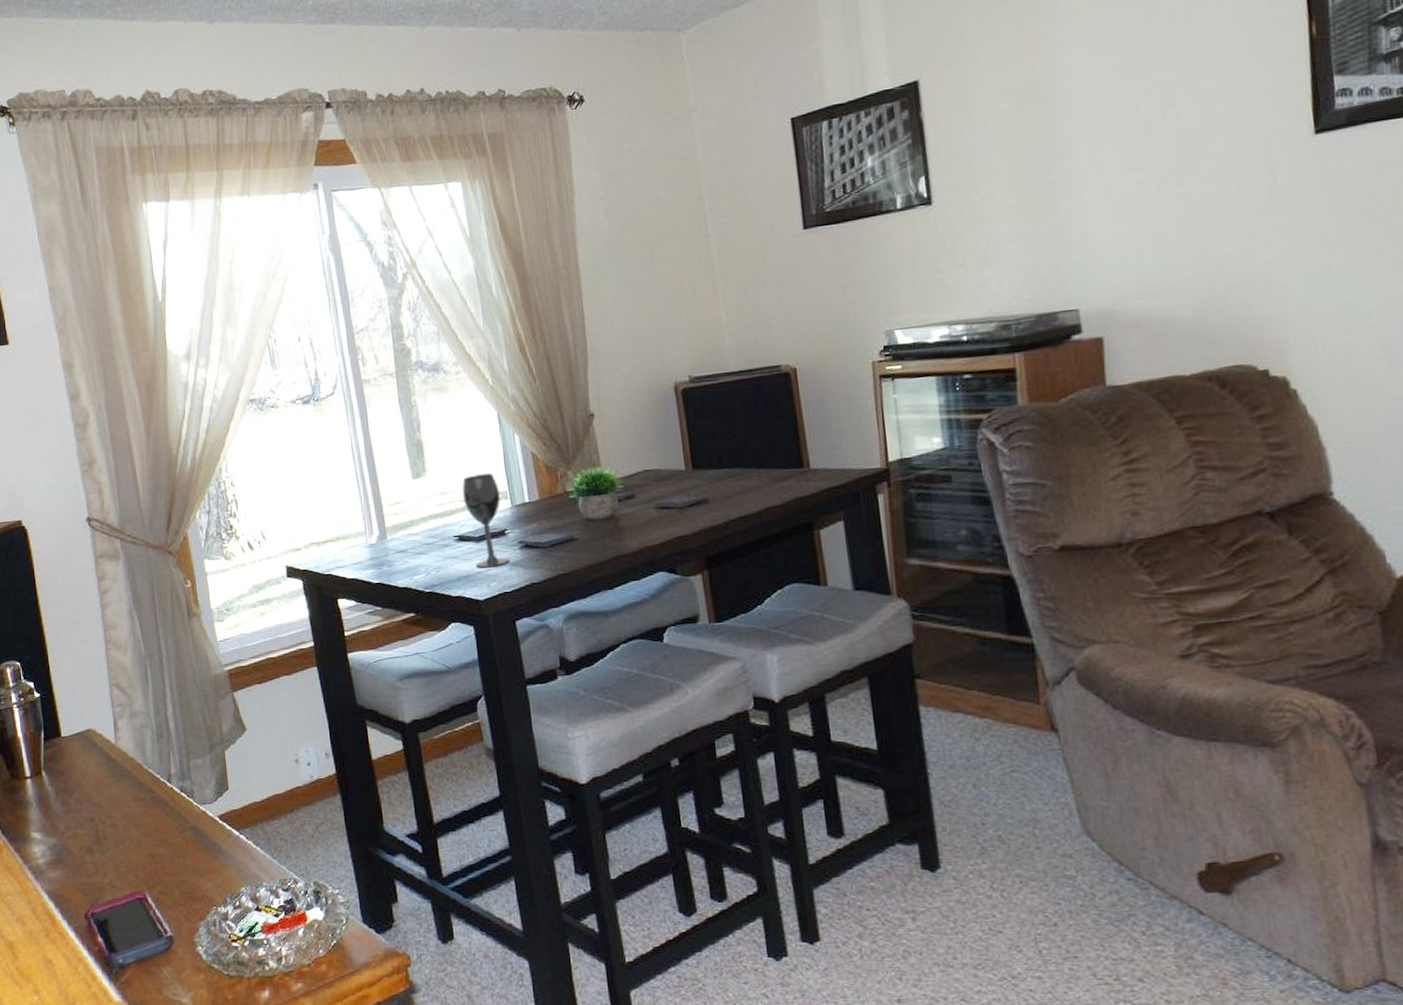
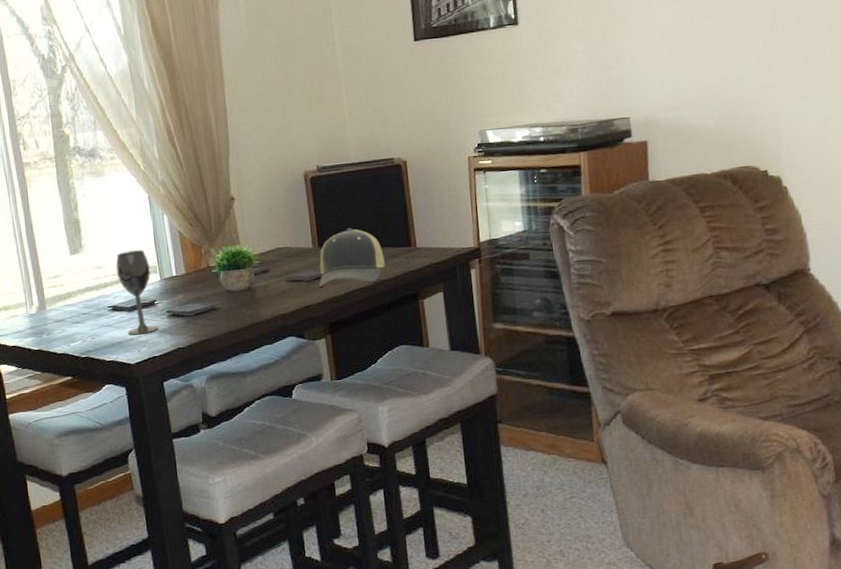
baseball cap: none [692,446,772,515] -> present [318,227,385,287]

